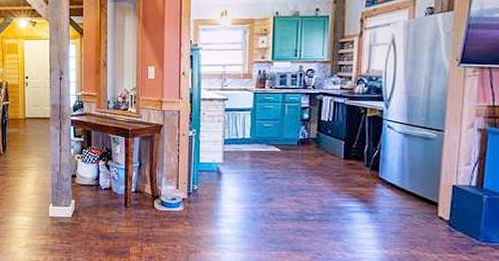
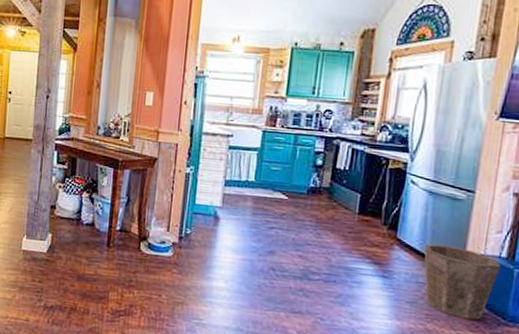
waste bin: none [404,179,472,244] -> present [424,244,501,320]

